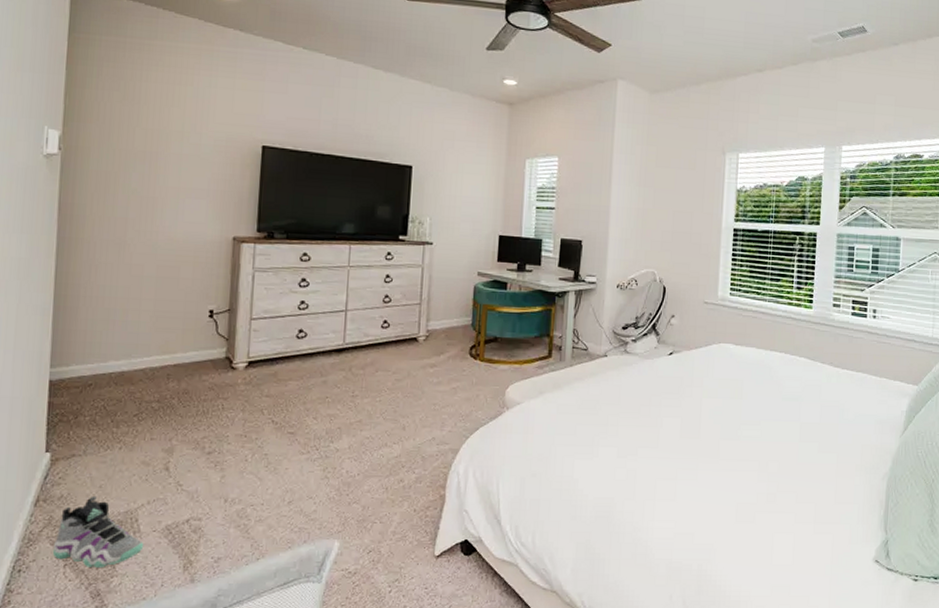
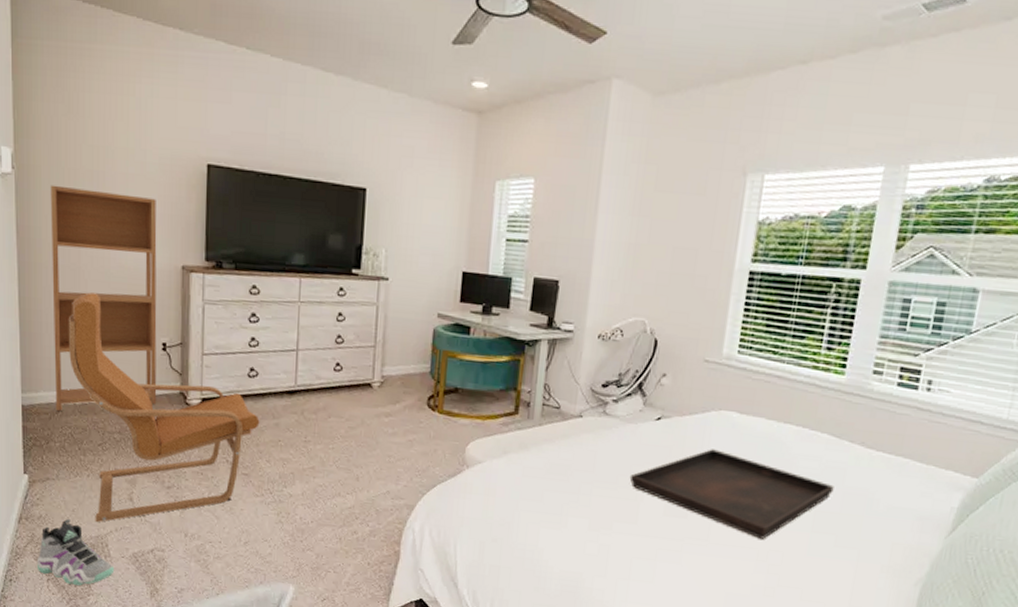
bookcase: none [88,164,210,384] -> present [50,185,157,412]
armchair: none [107,265,308,497] -> present [69,292,260,523]
serving tray: none [649,377,813,452] -> present [629,449,834,539]

